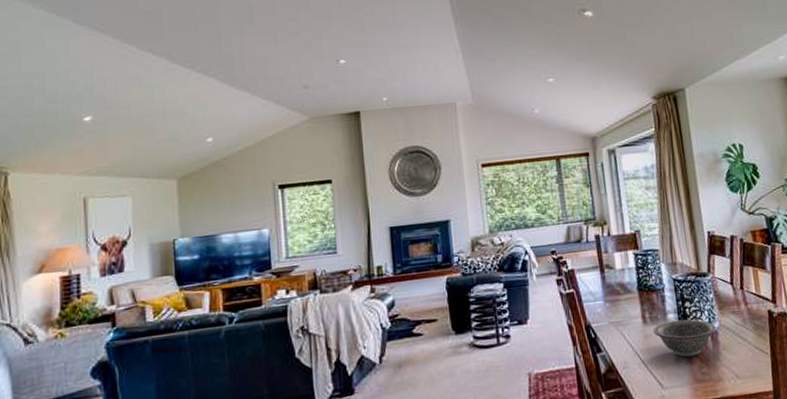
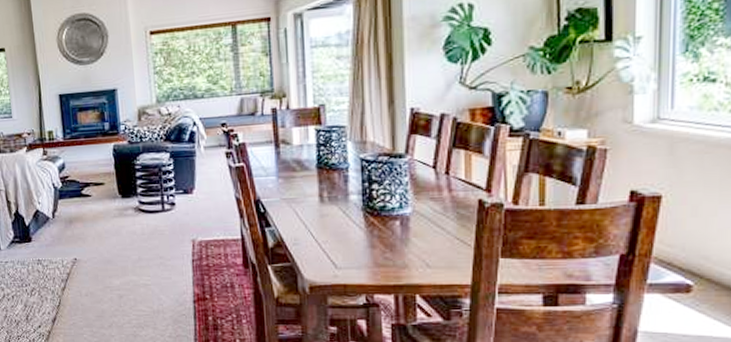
decorative bowl: present [652,319,716,357] -> none [330,201,407,241]

